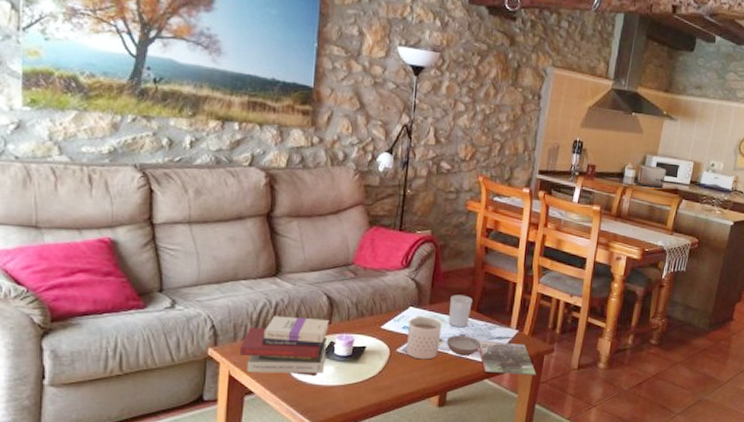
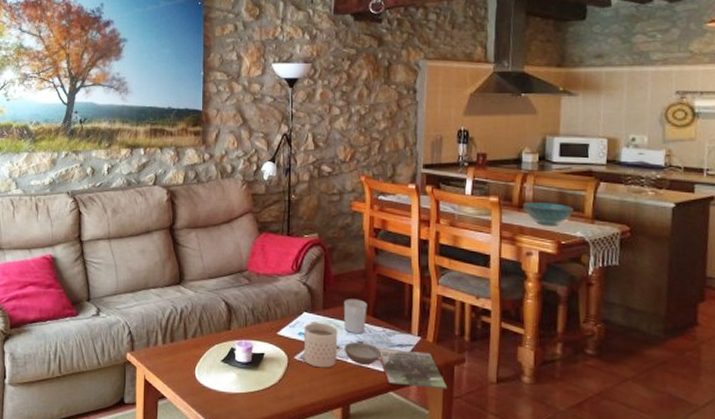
books: present [240,316,329,375] -> none [153,322,229,382]
bowl: none [619,212,659,236] -> present [522,201,573,226]
toaster: present [633,164,666,189] -> none [534,147,574,173]

